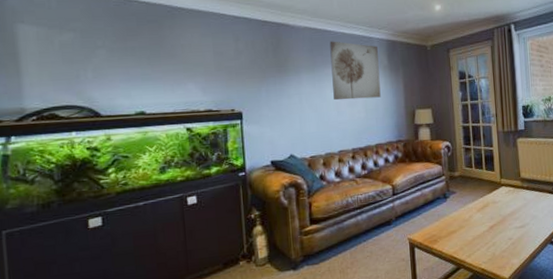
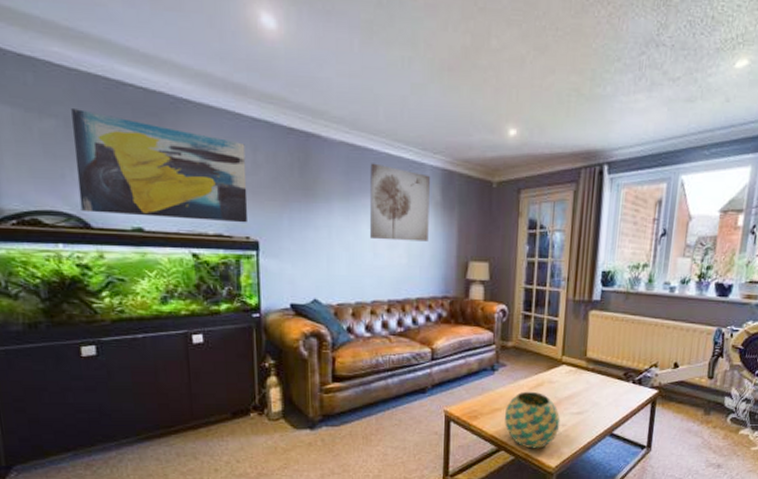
wall art: none [87,23,232,104] -> present [71,109,248,223]
decorative ball: none [460,212,508,264] -> present [505,391,560,449]

